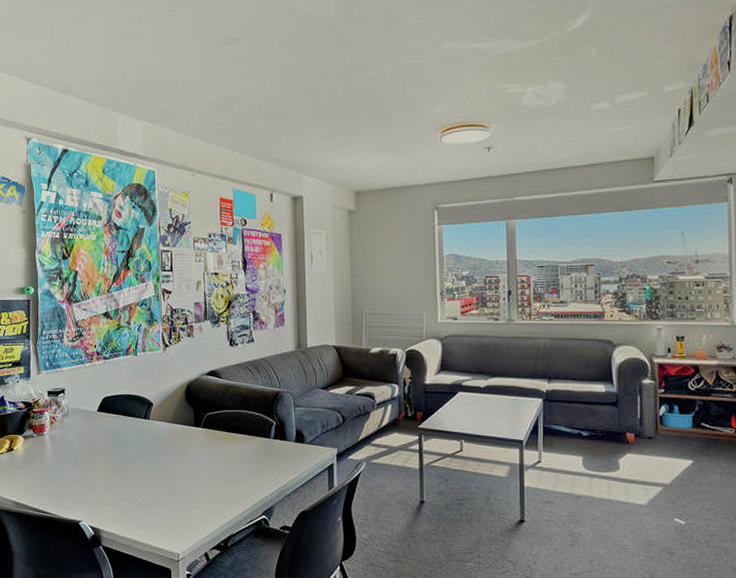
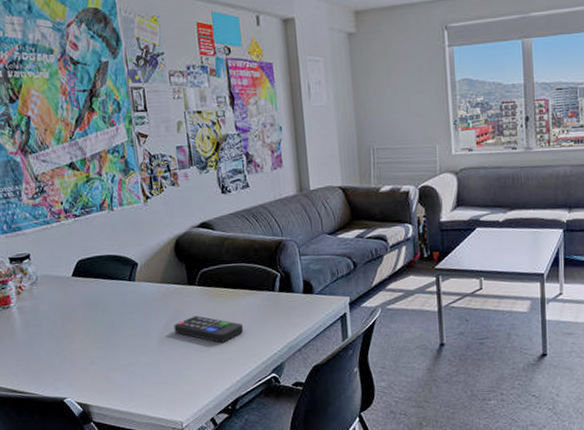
remote control: none [179,455,240,482] -> present [174,316,244,343]

